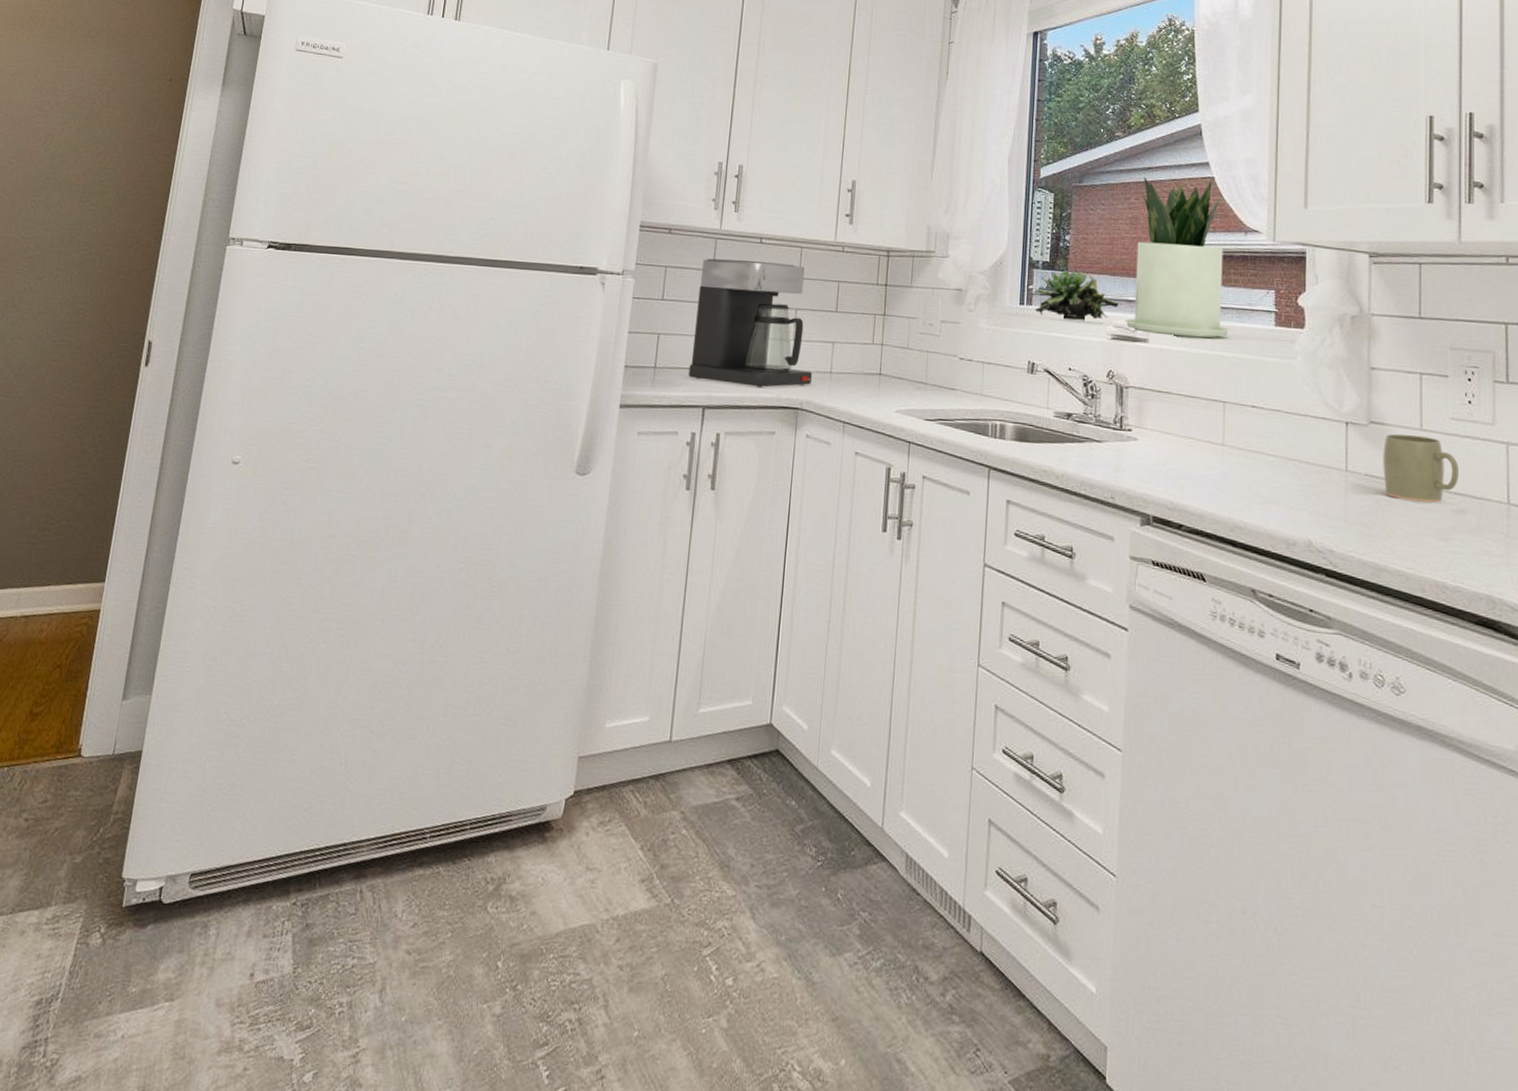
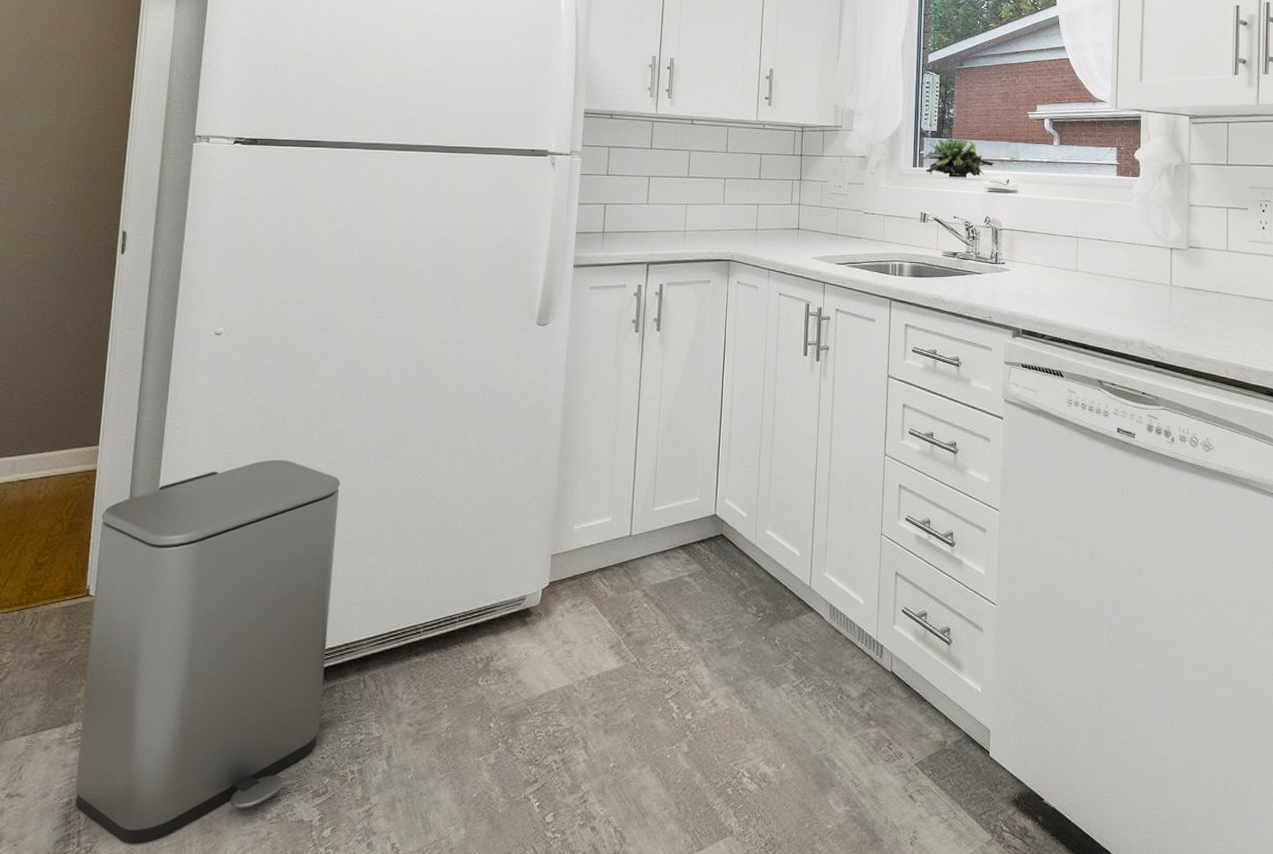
pedal bin: none [45,613,351,1064] -> present [75,459,341,844]
coffee maker: present [688,258,813,388] -> none [633,138,741,245]
planter: present [1125,177,1230,339] -> none [998,60,1082,188]
mug: present [1383,433,1460,503] -> none [1198,255,1255,306]

